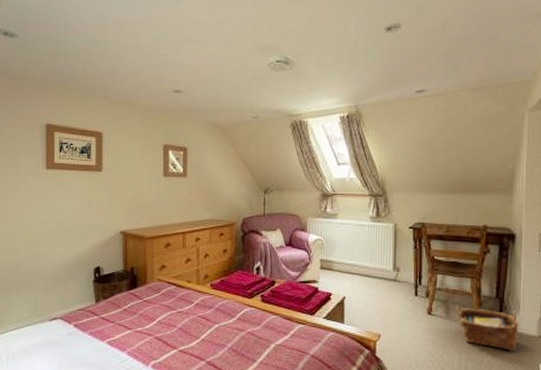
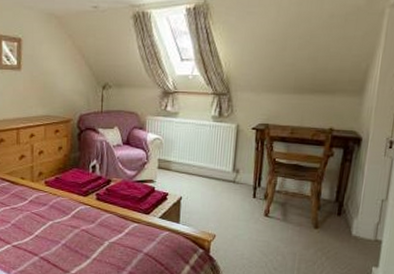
woven basket: present [456,304,519,351] -> none [293,207,356,254]

